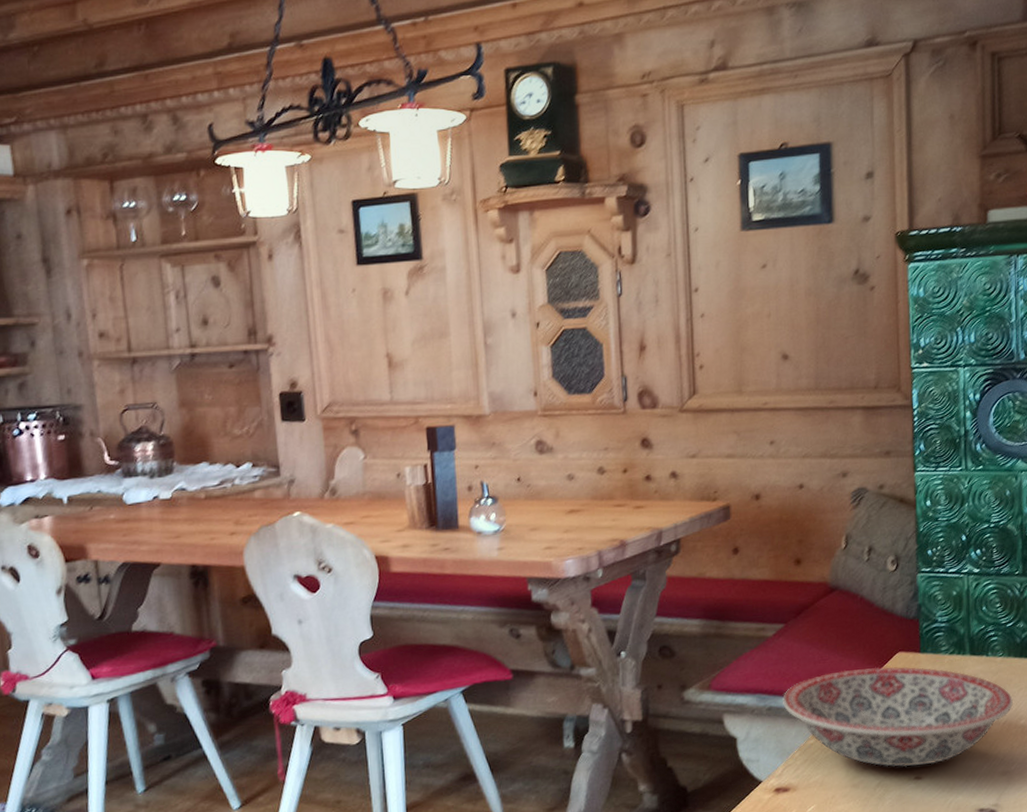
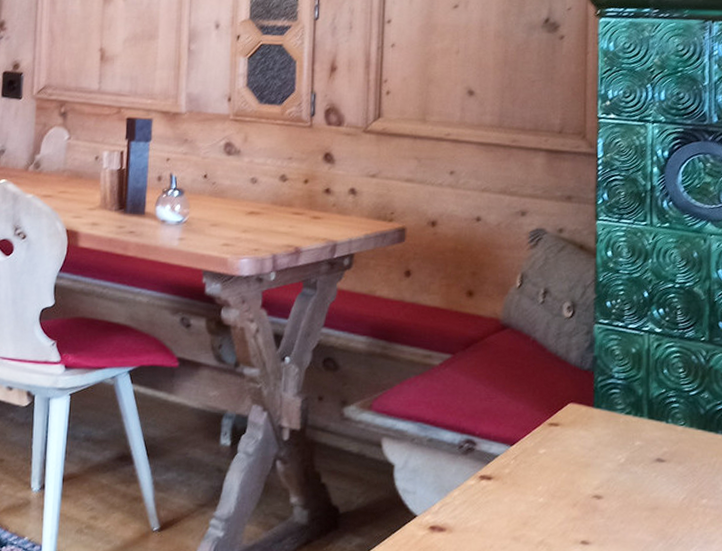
ceramic bowl: present [782,666,1013,767] -> none [443,412,694,531]

